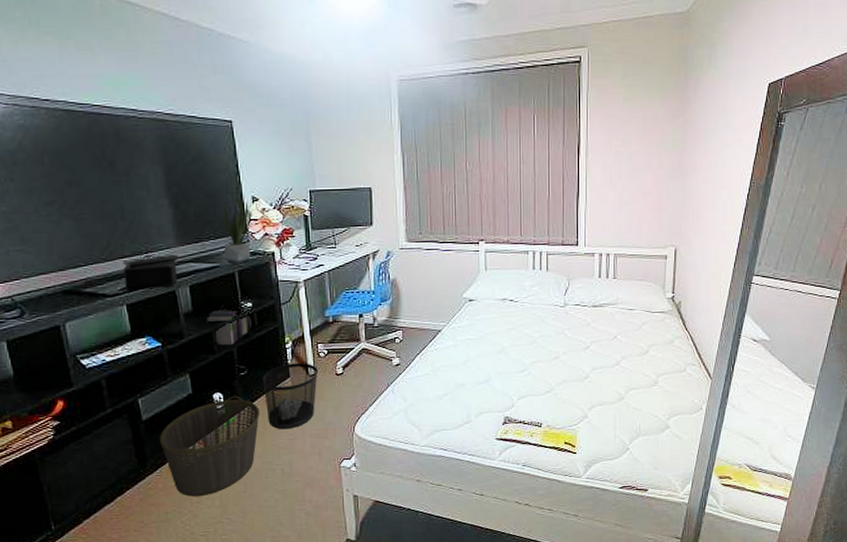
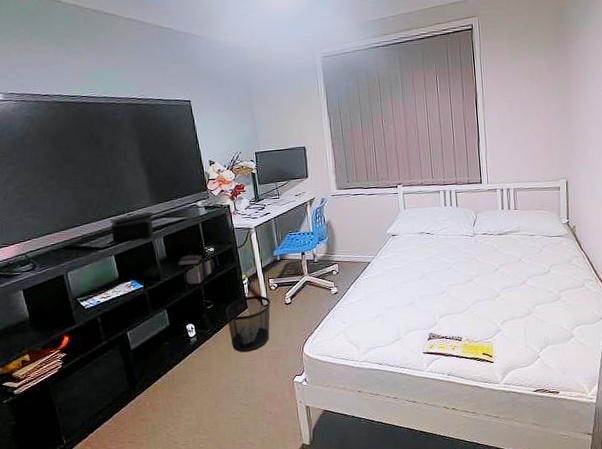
basket: present [159,396,260,496] -> none [145,325,225,412]
potted plant: present [223,200,252,266] -> none [187,164,211,218]

